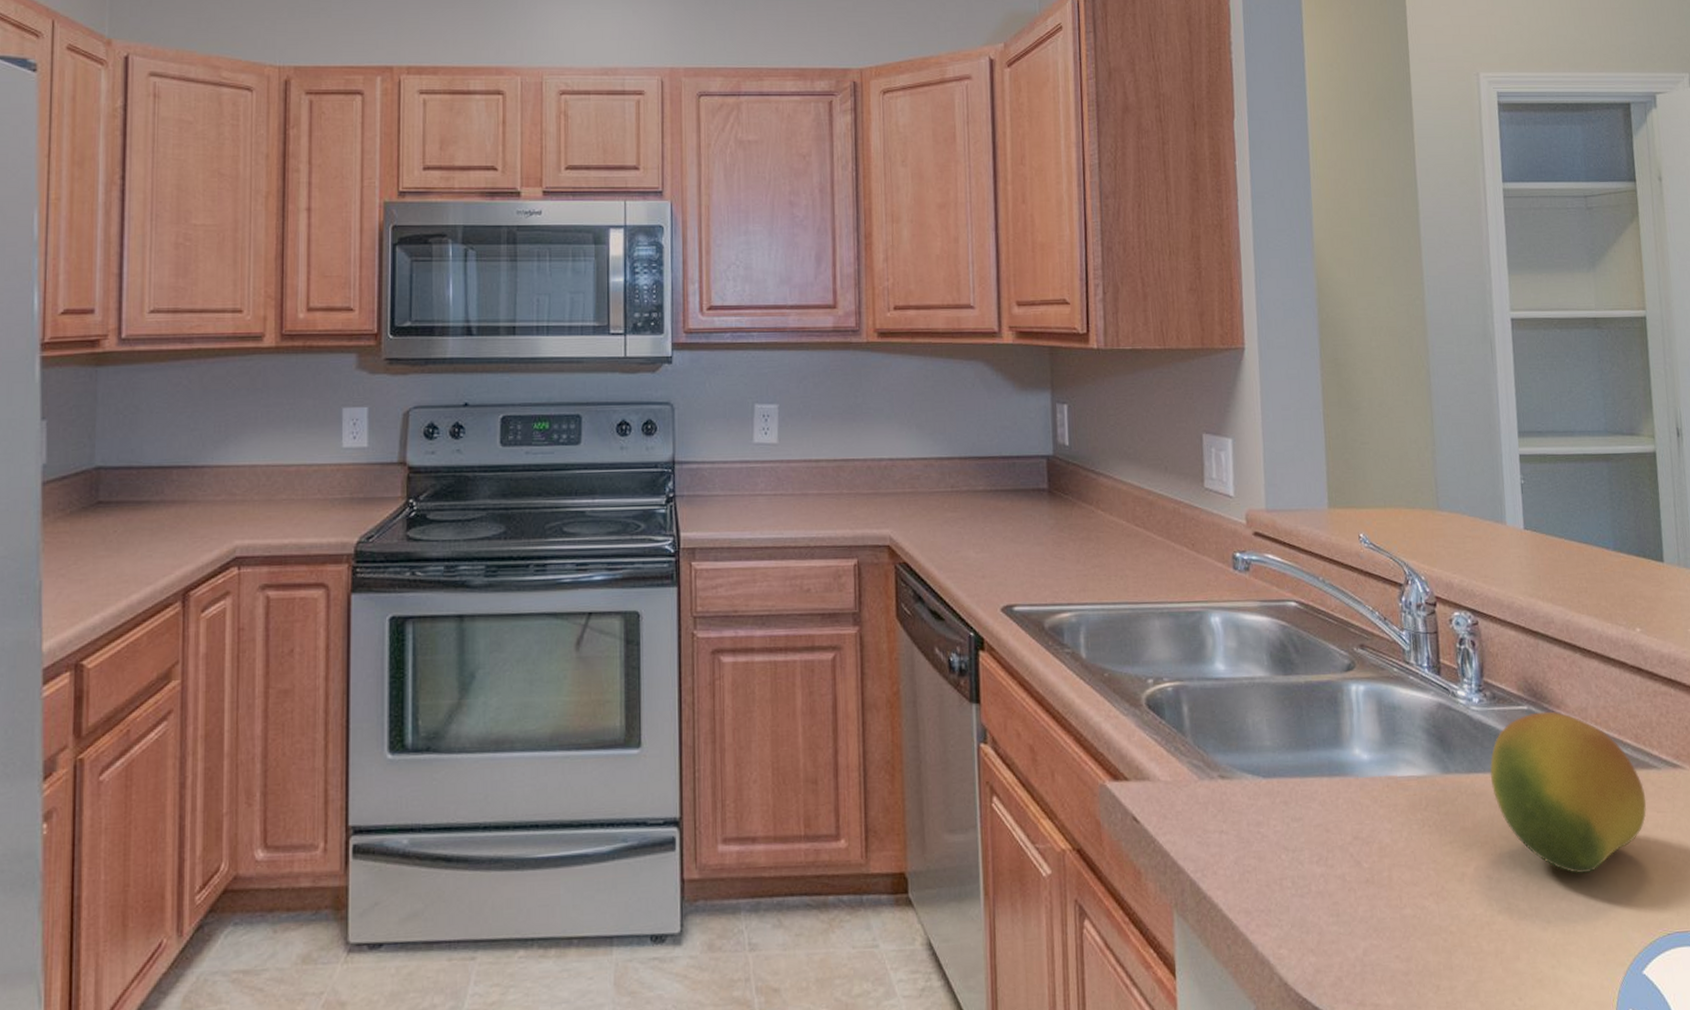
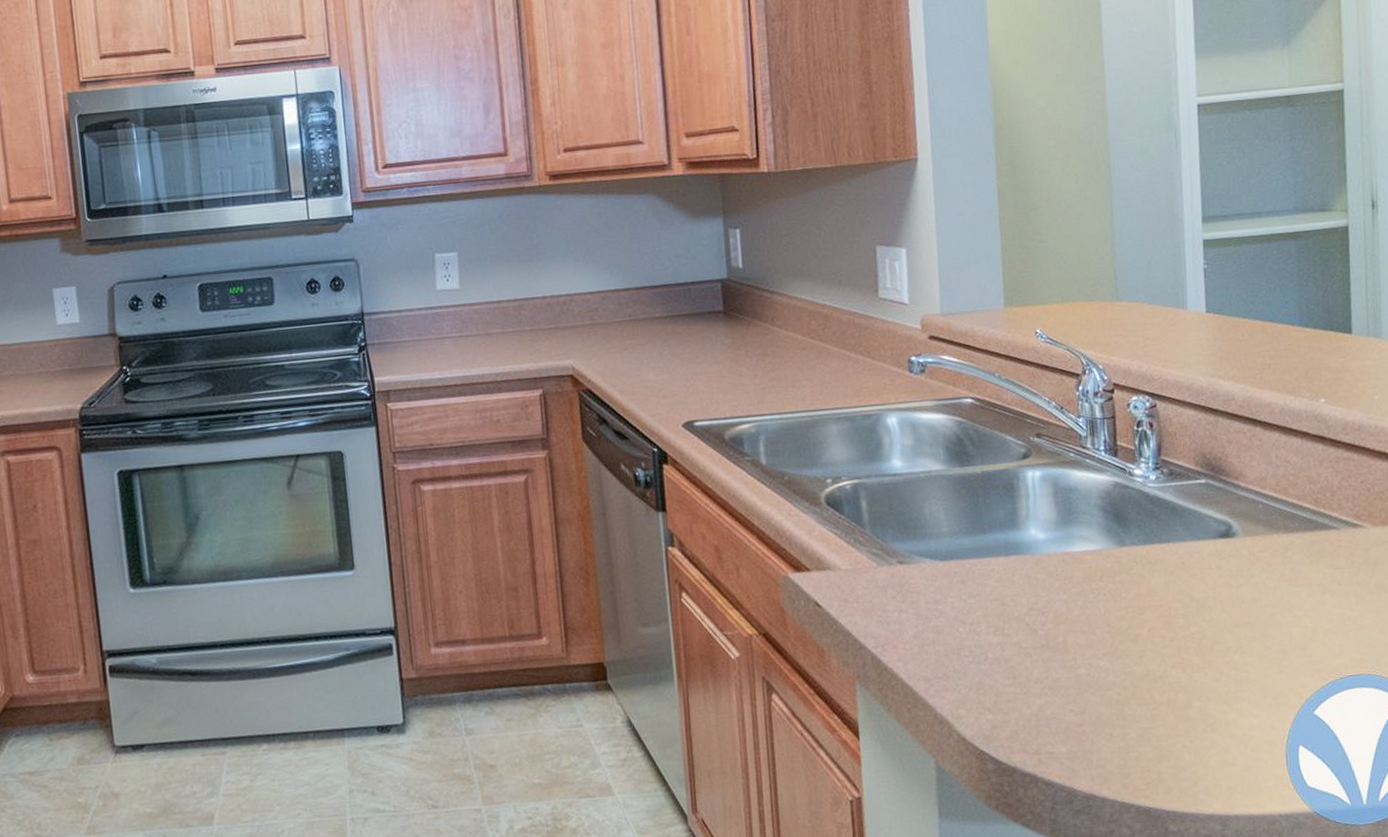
fruit: present [1490,711,1646,873] -> none [1166,483,1324,629]

